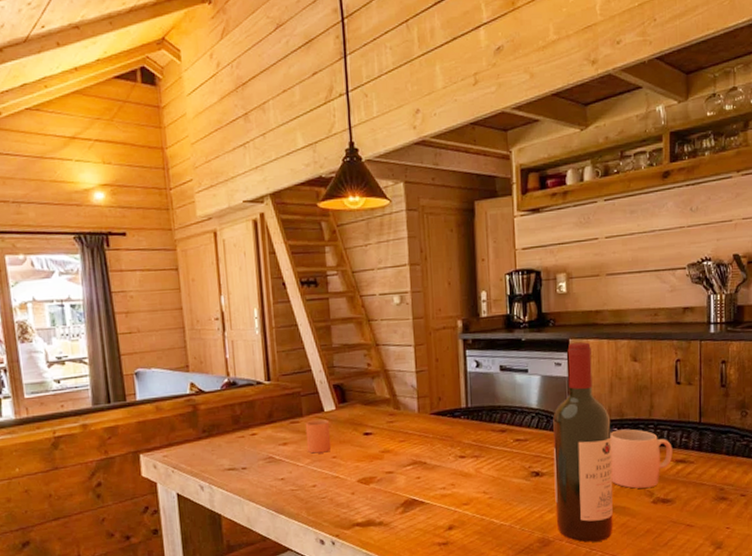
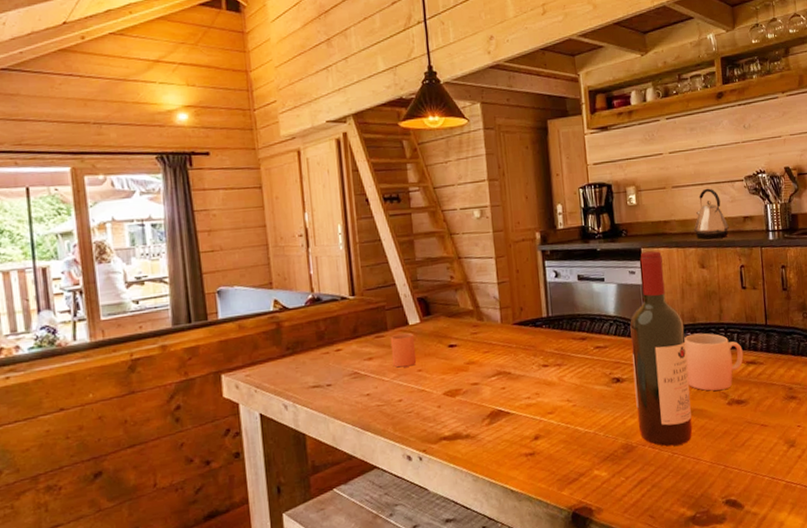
kettle: none [627,276,666,332] -> present [693,188,729,240]

